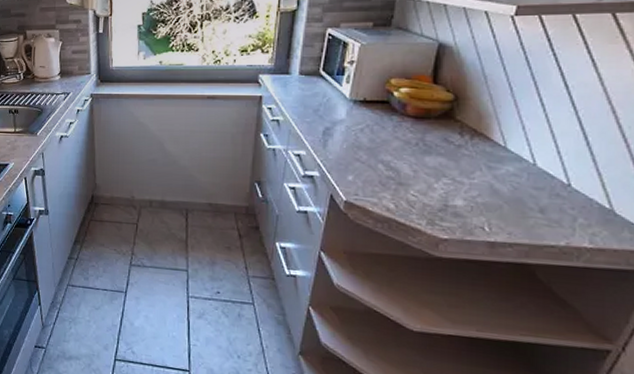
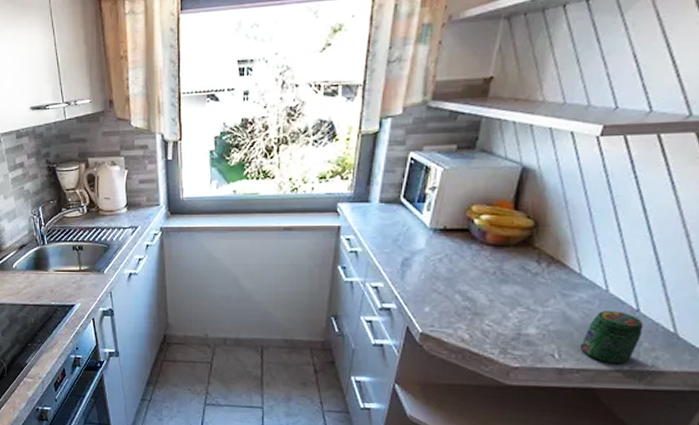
jar: none [510,185,577,240] -> present [579,311,644,364]

